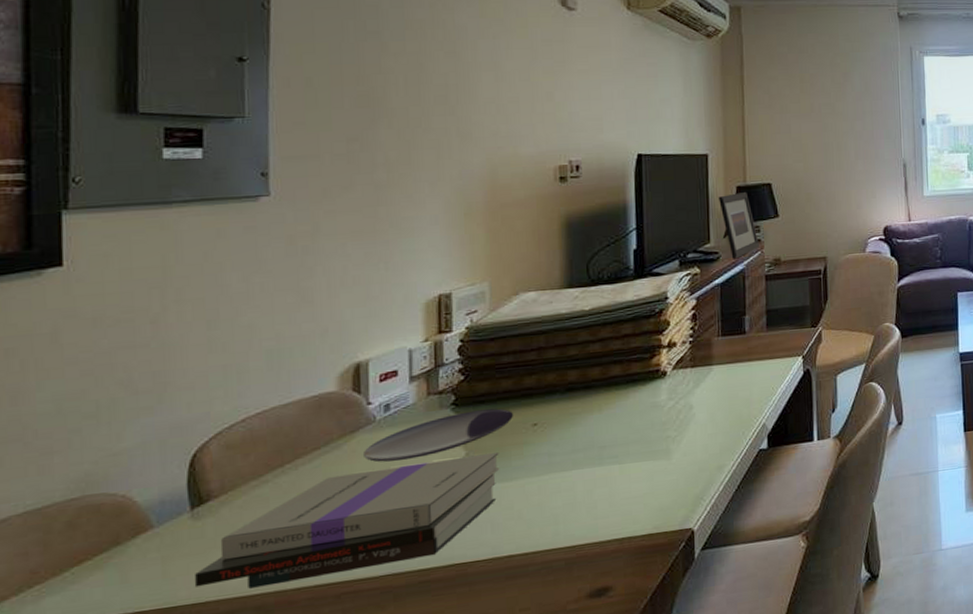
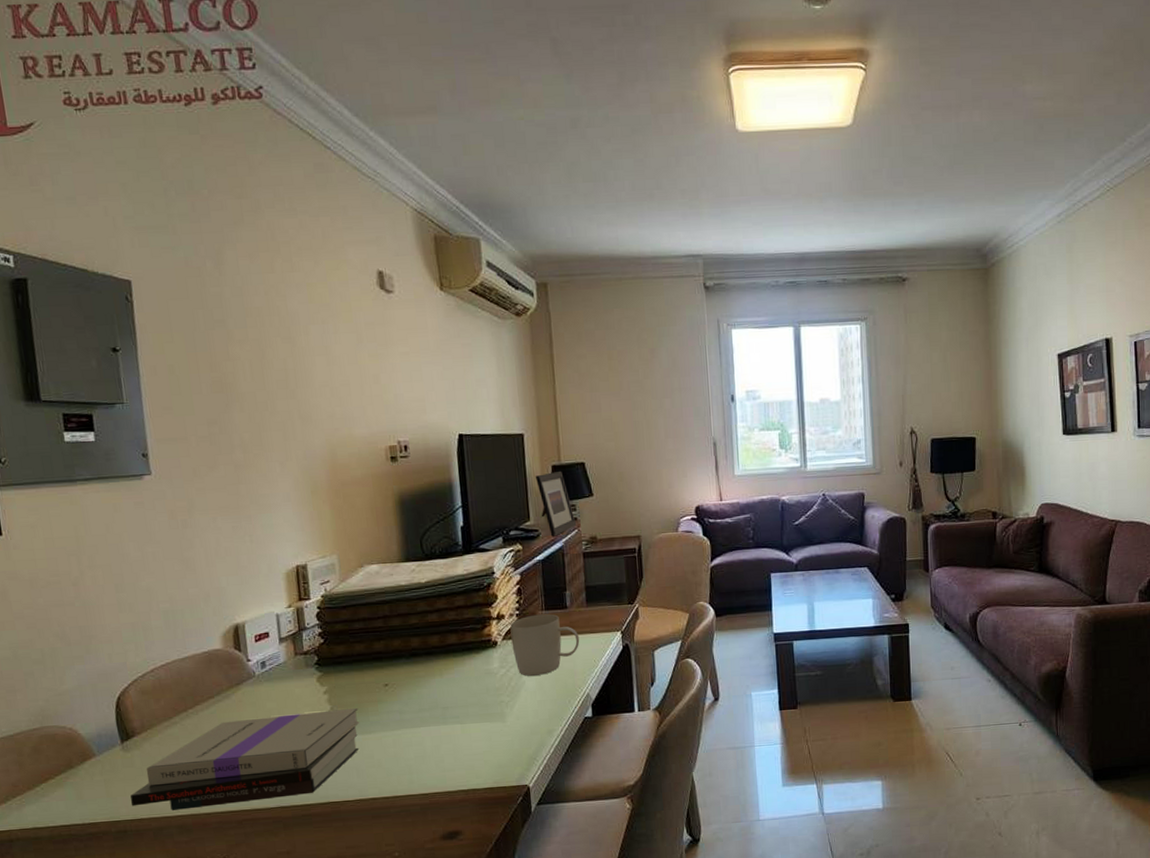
plate: present [364,408,513,462] -> none [248,669,367,712]
mug: none [682,339,758,408] -> present [510,613,580,676]

